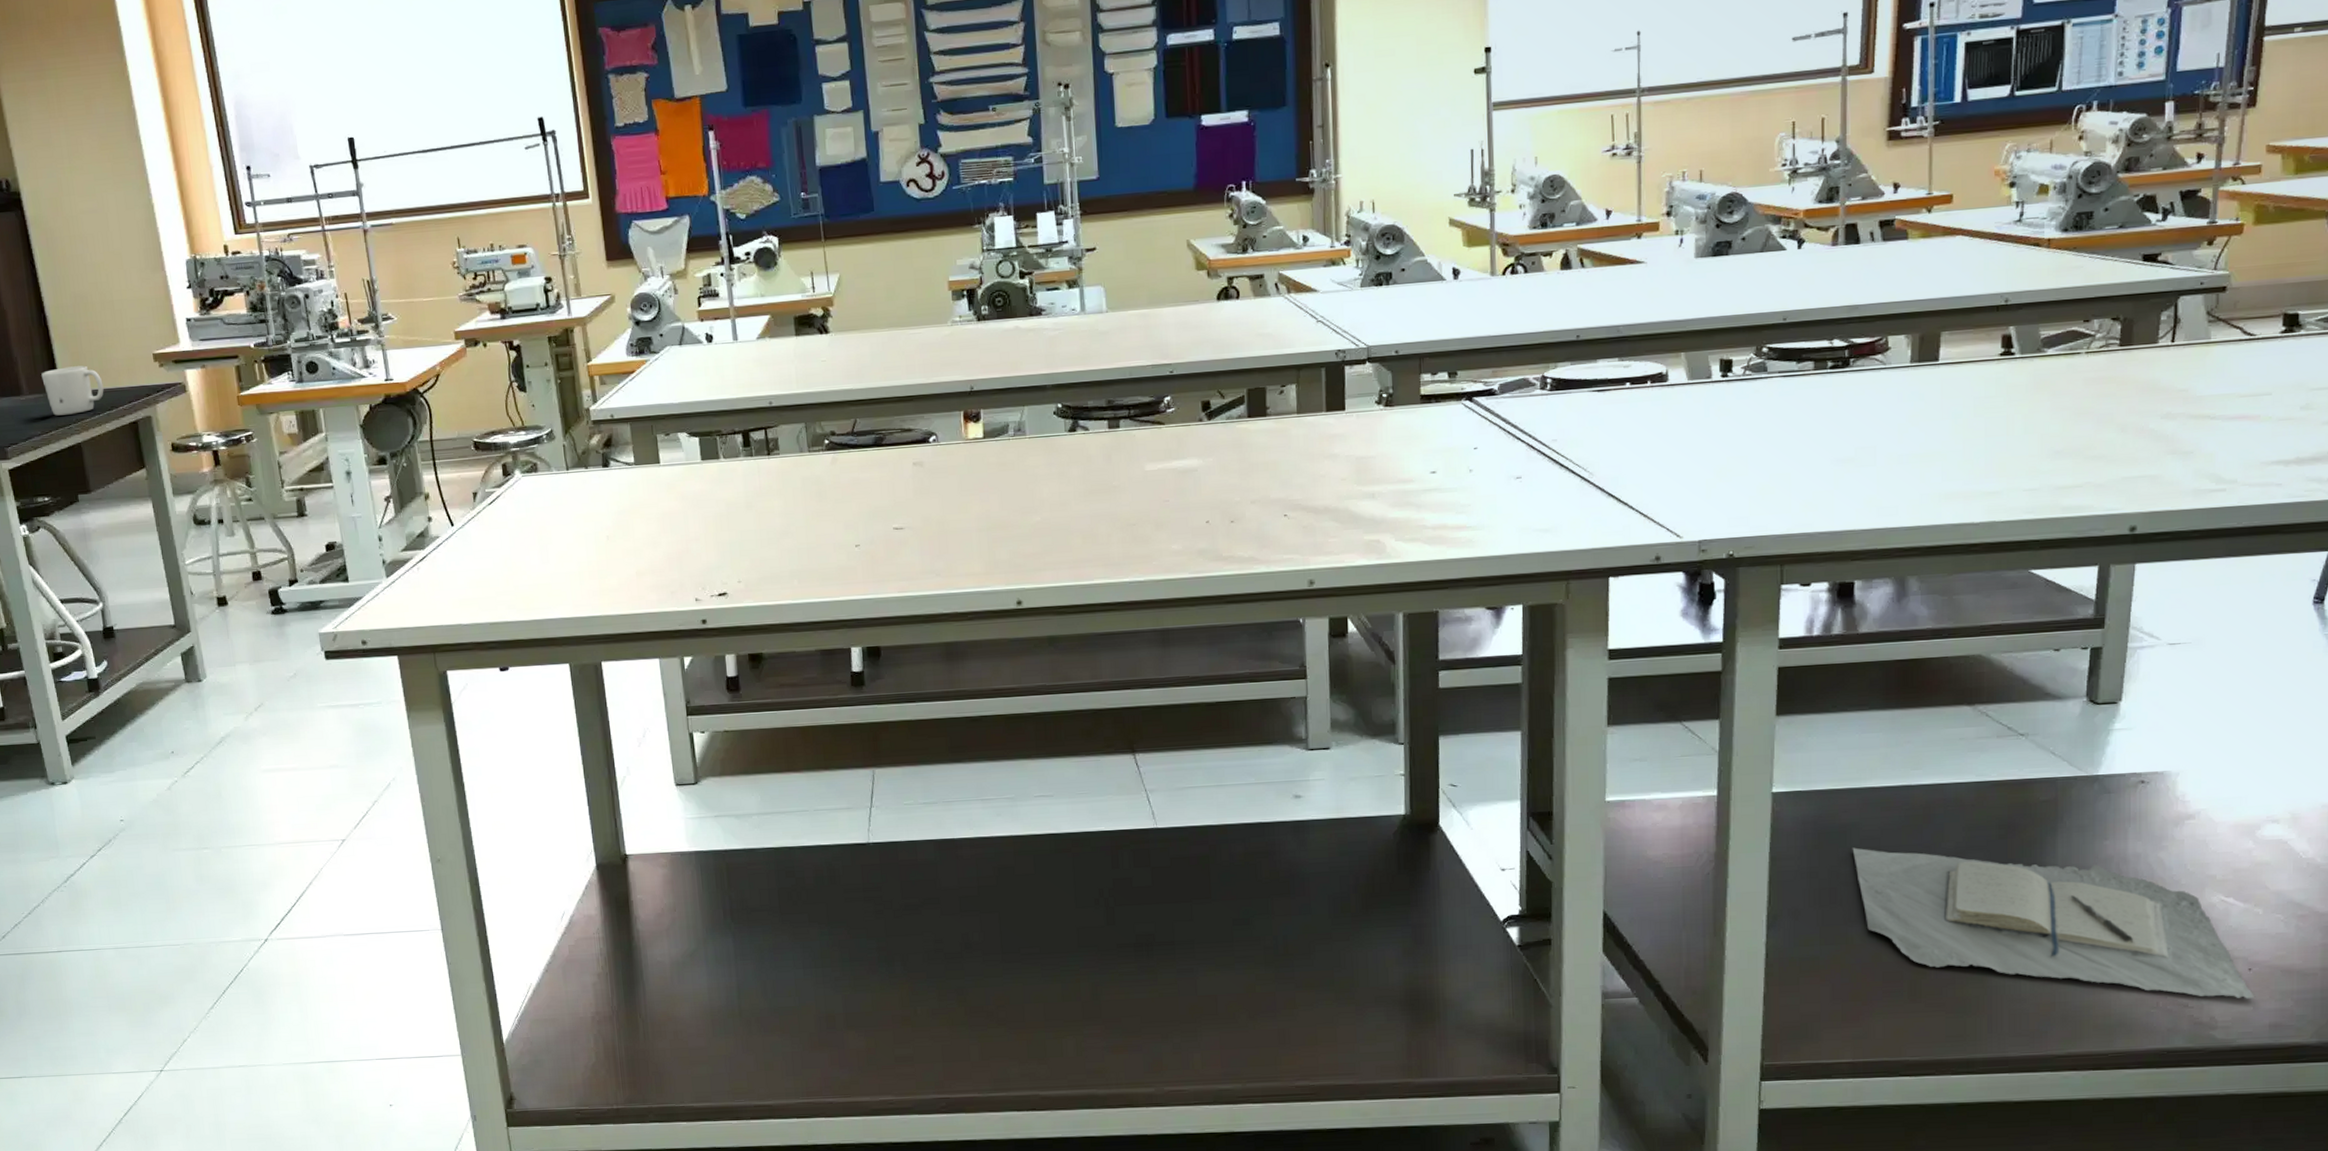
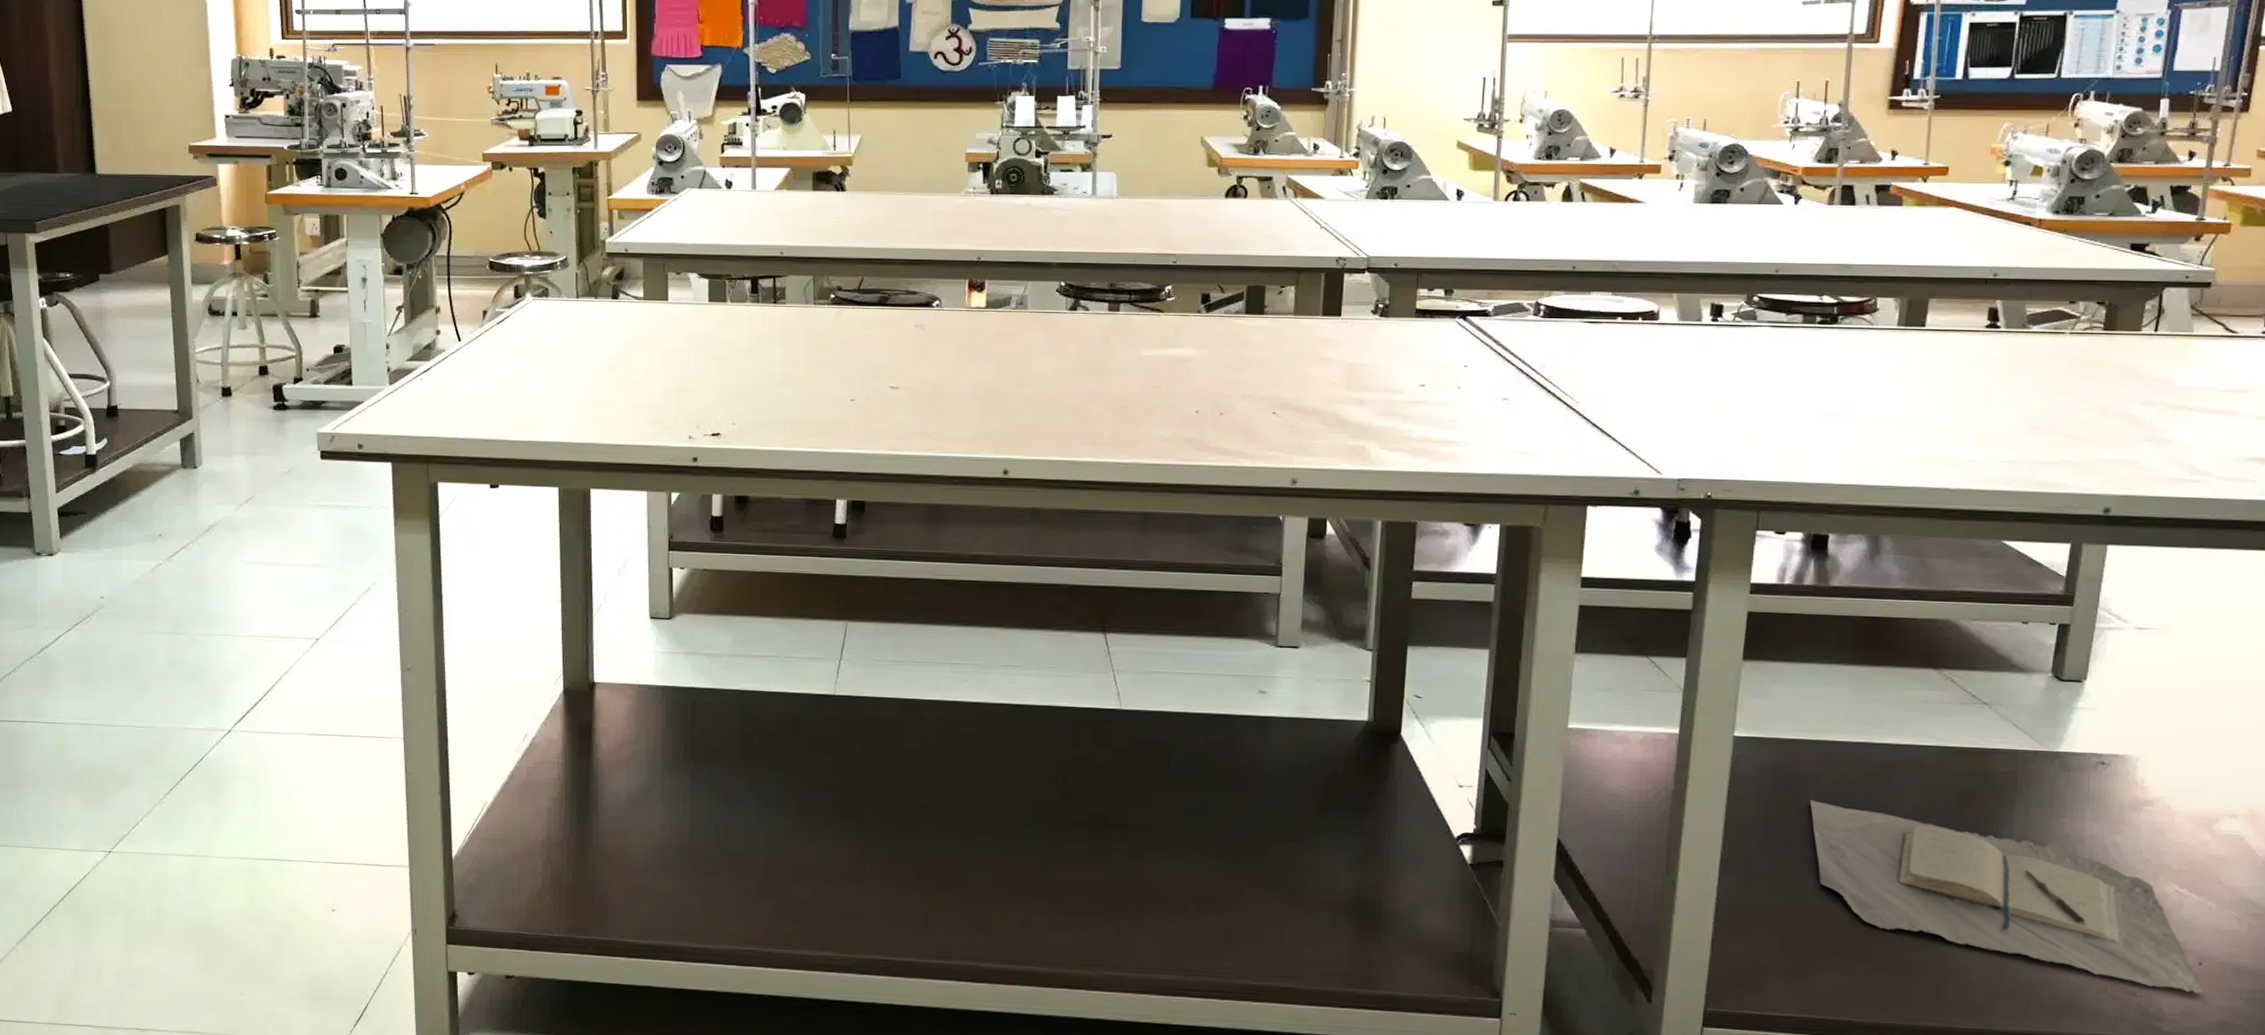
mug: present [41,365,104,416] -> none [79,150,137,196]

